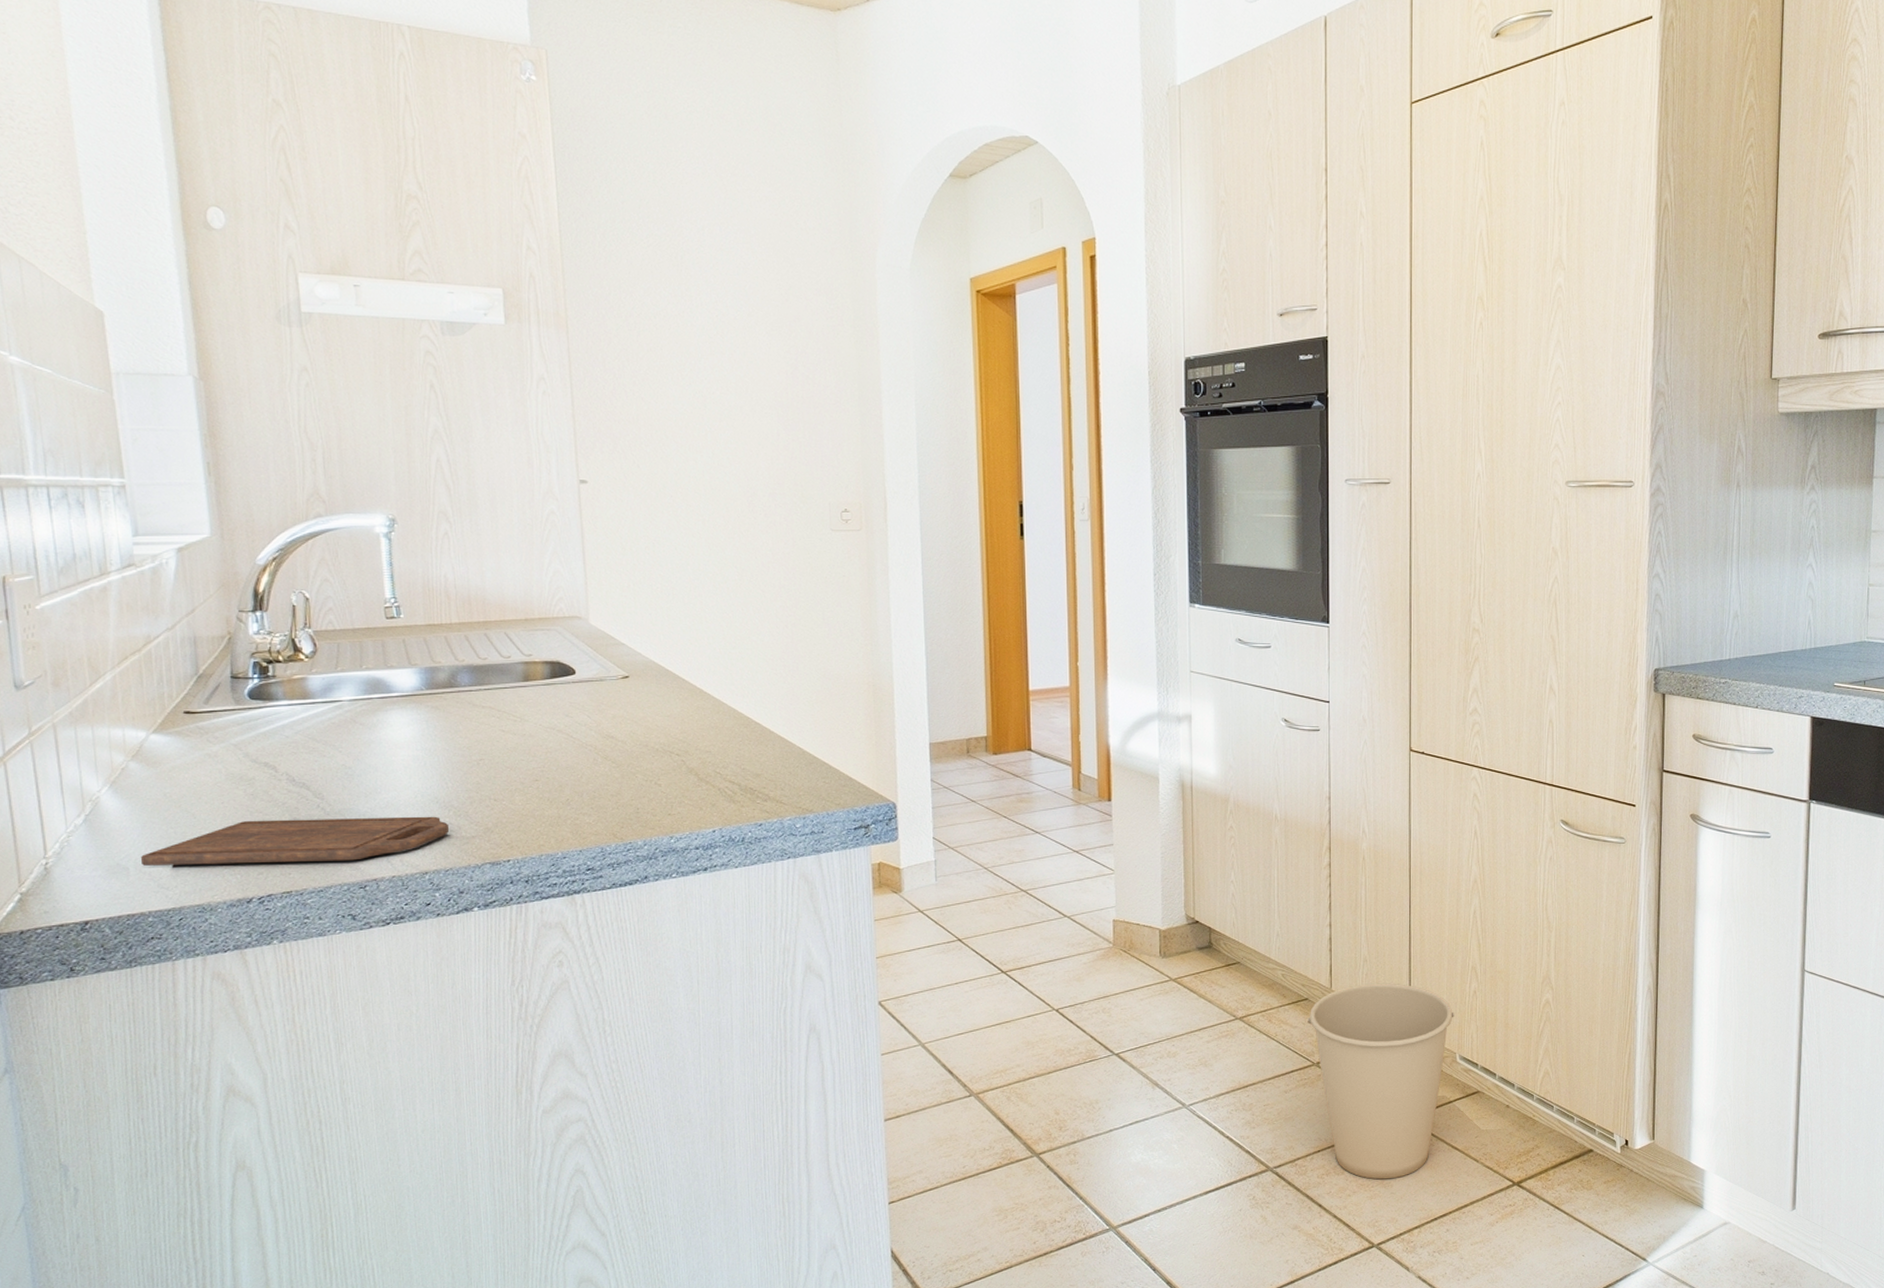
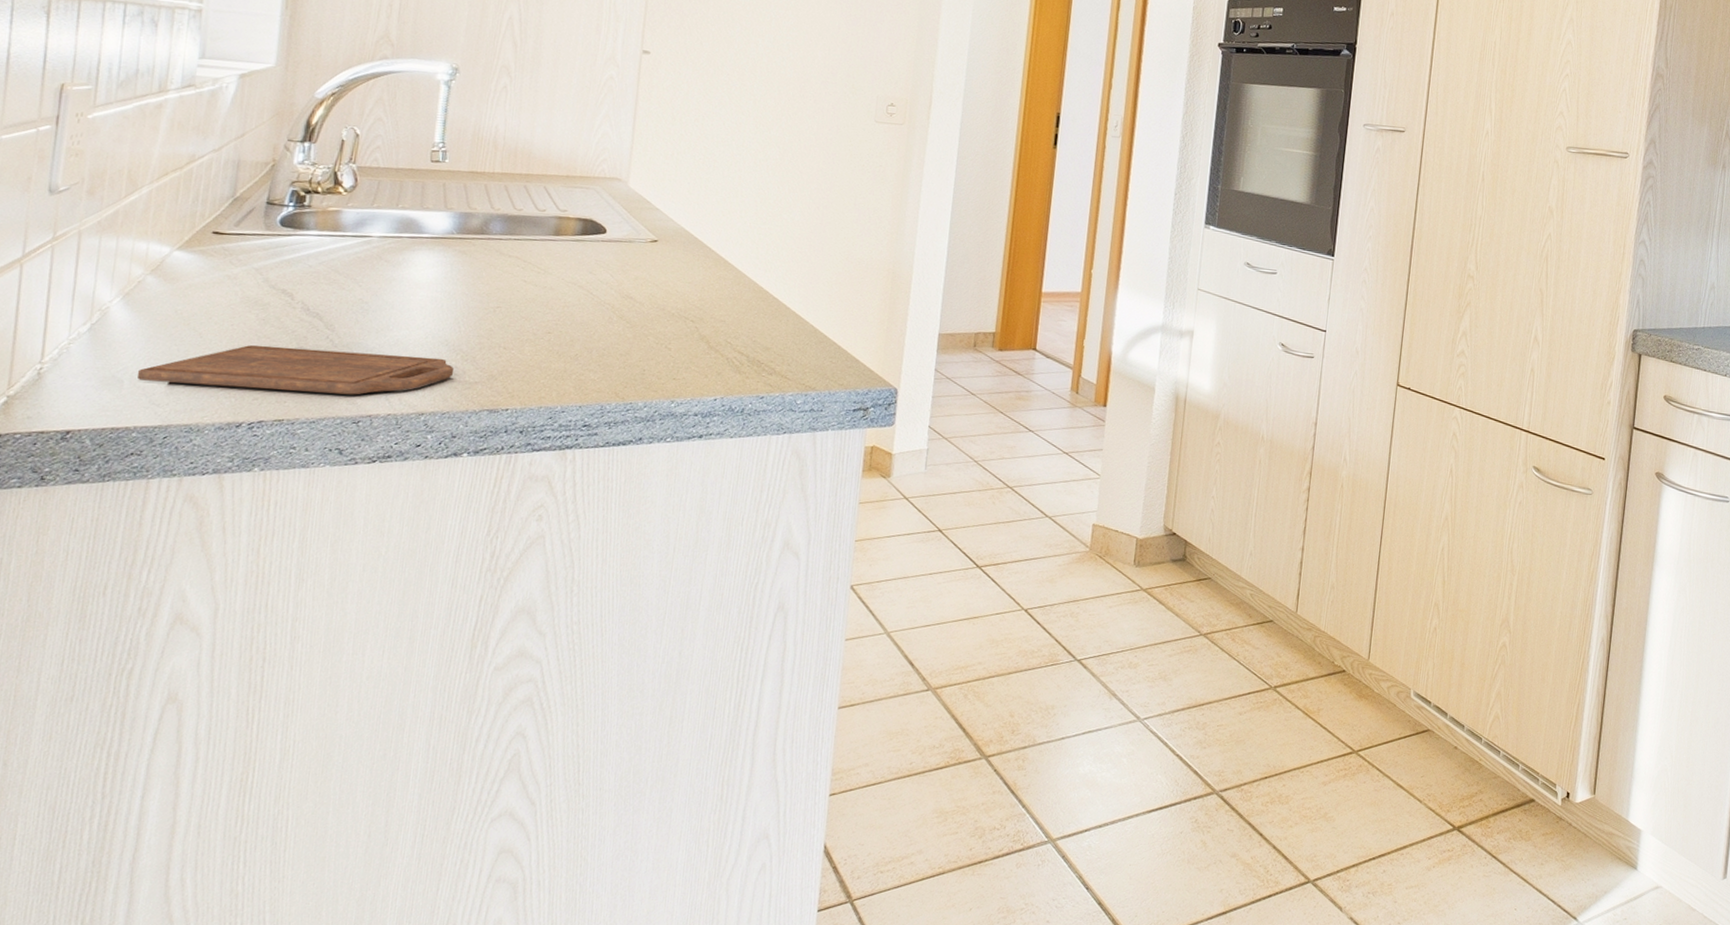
bucket: present [1307,983,1455,1180] -> none [1270,610,1414,813]

